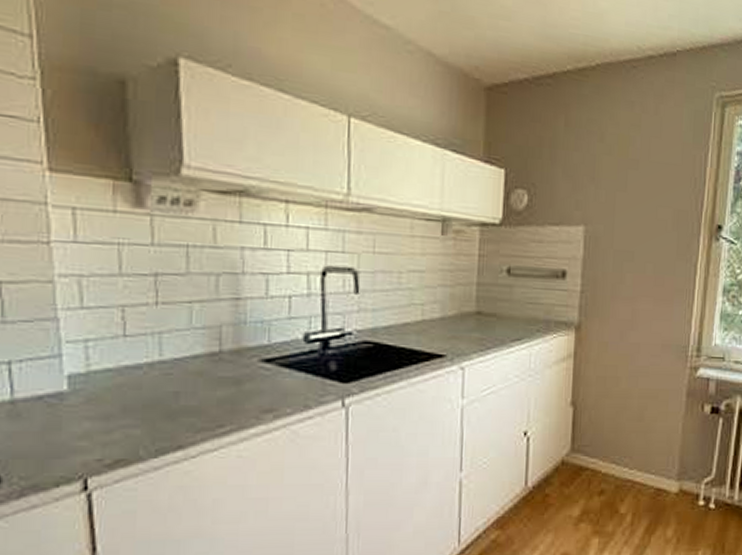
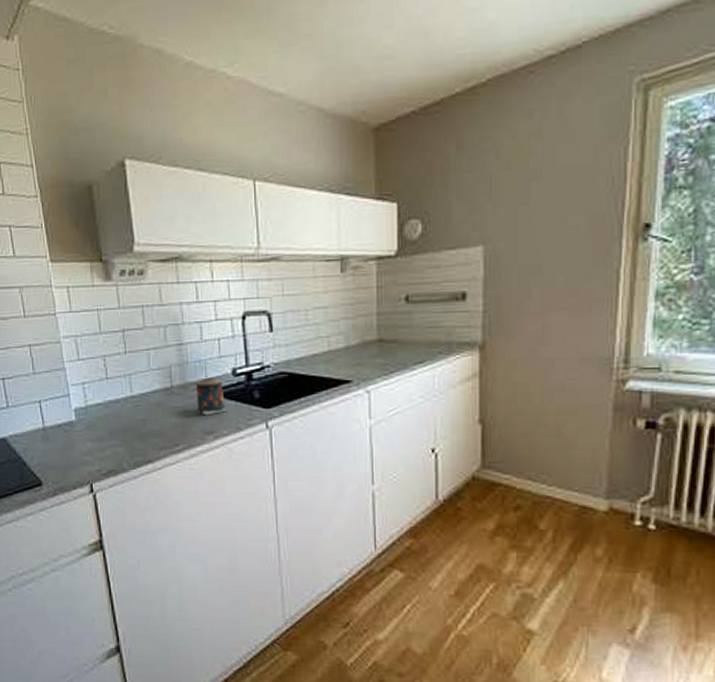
candle: none [253,342,297,389] -> present [196,377,229,416]

